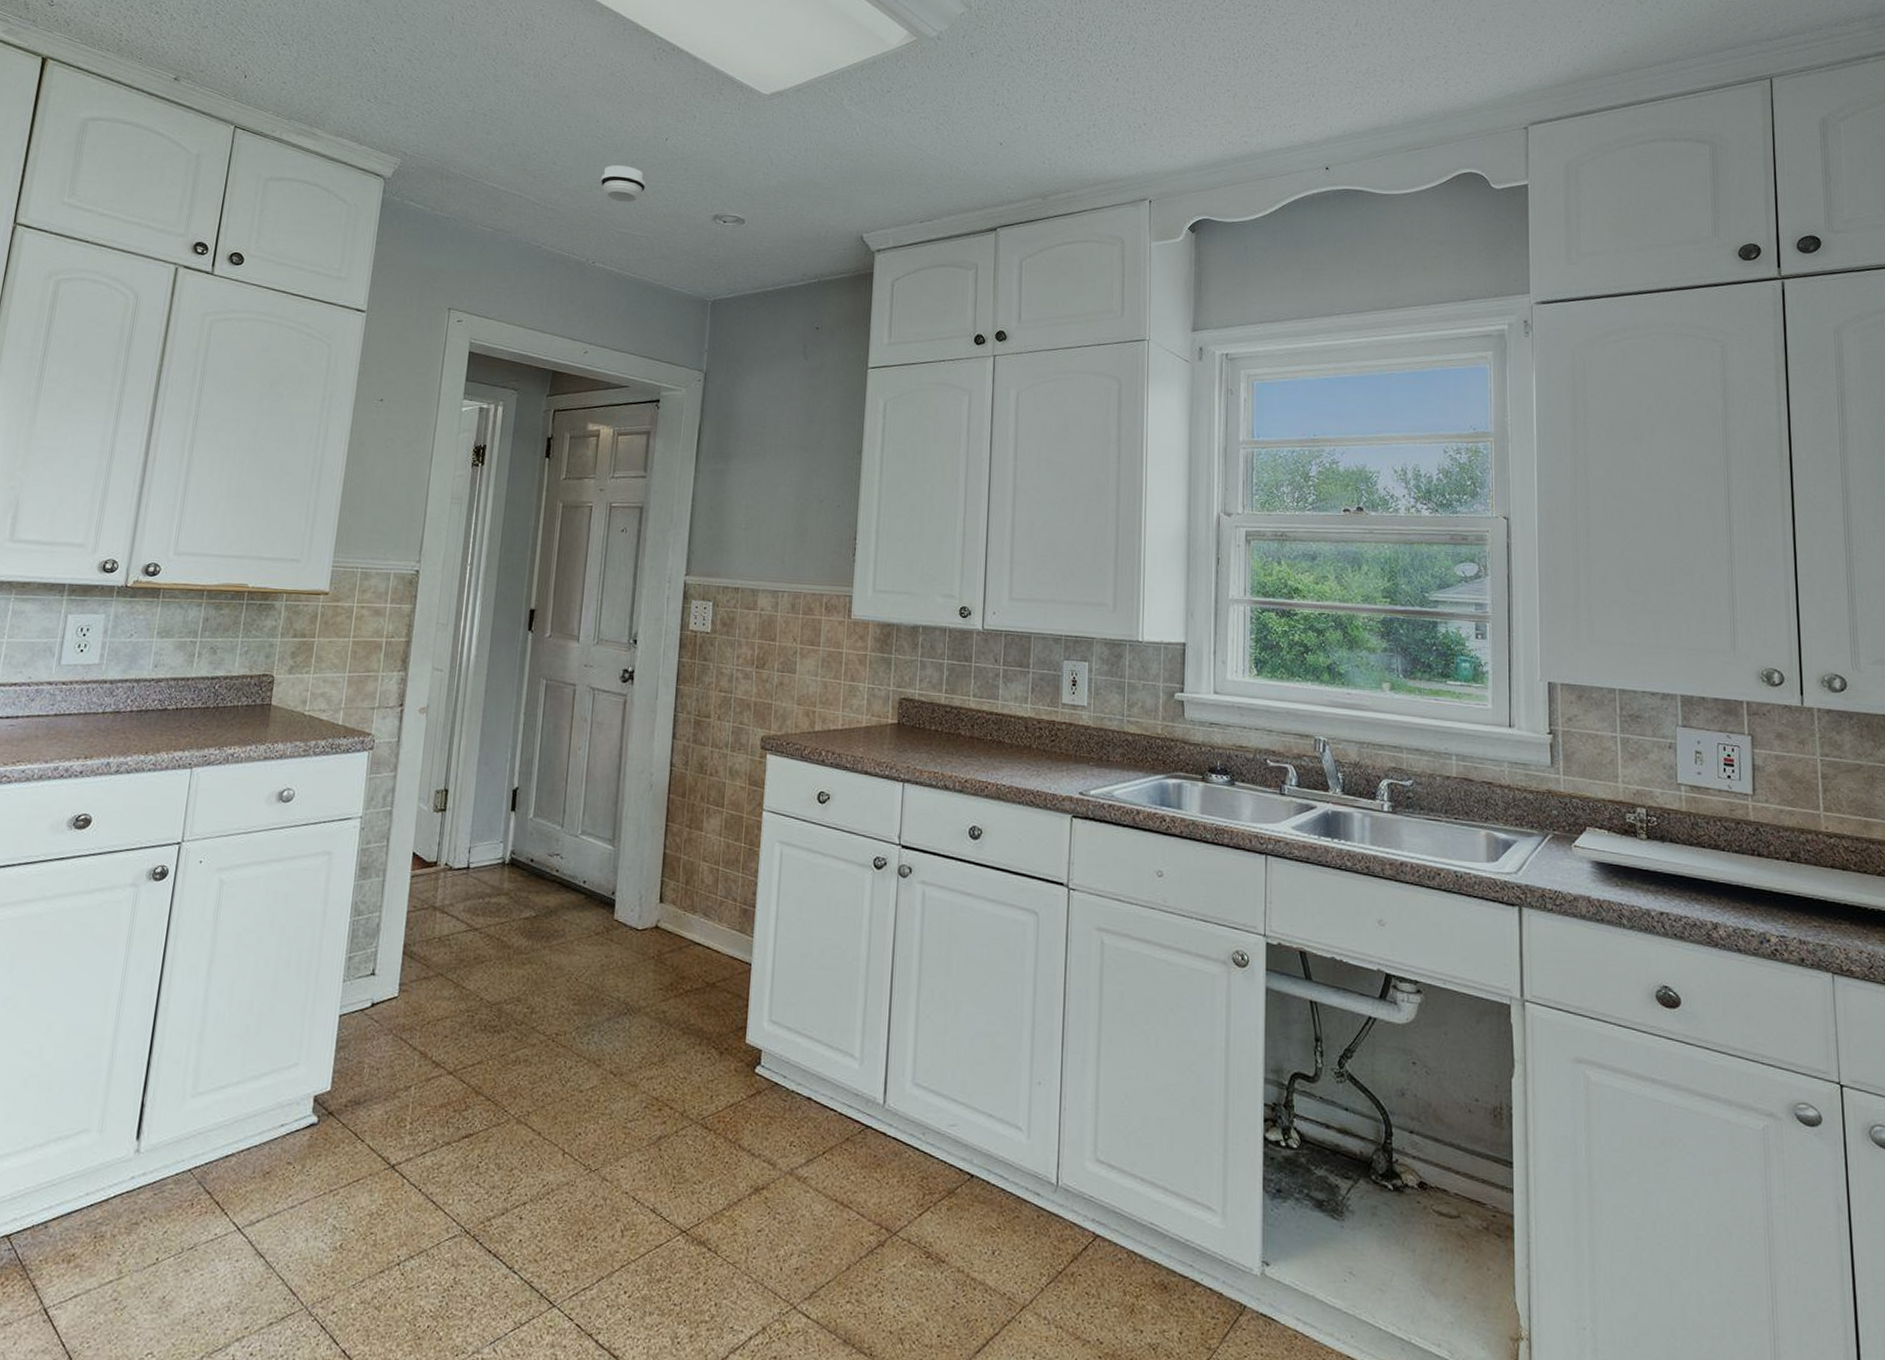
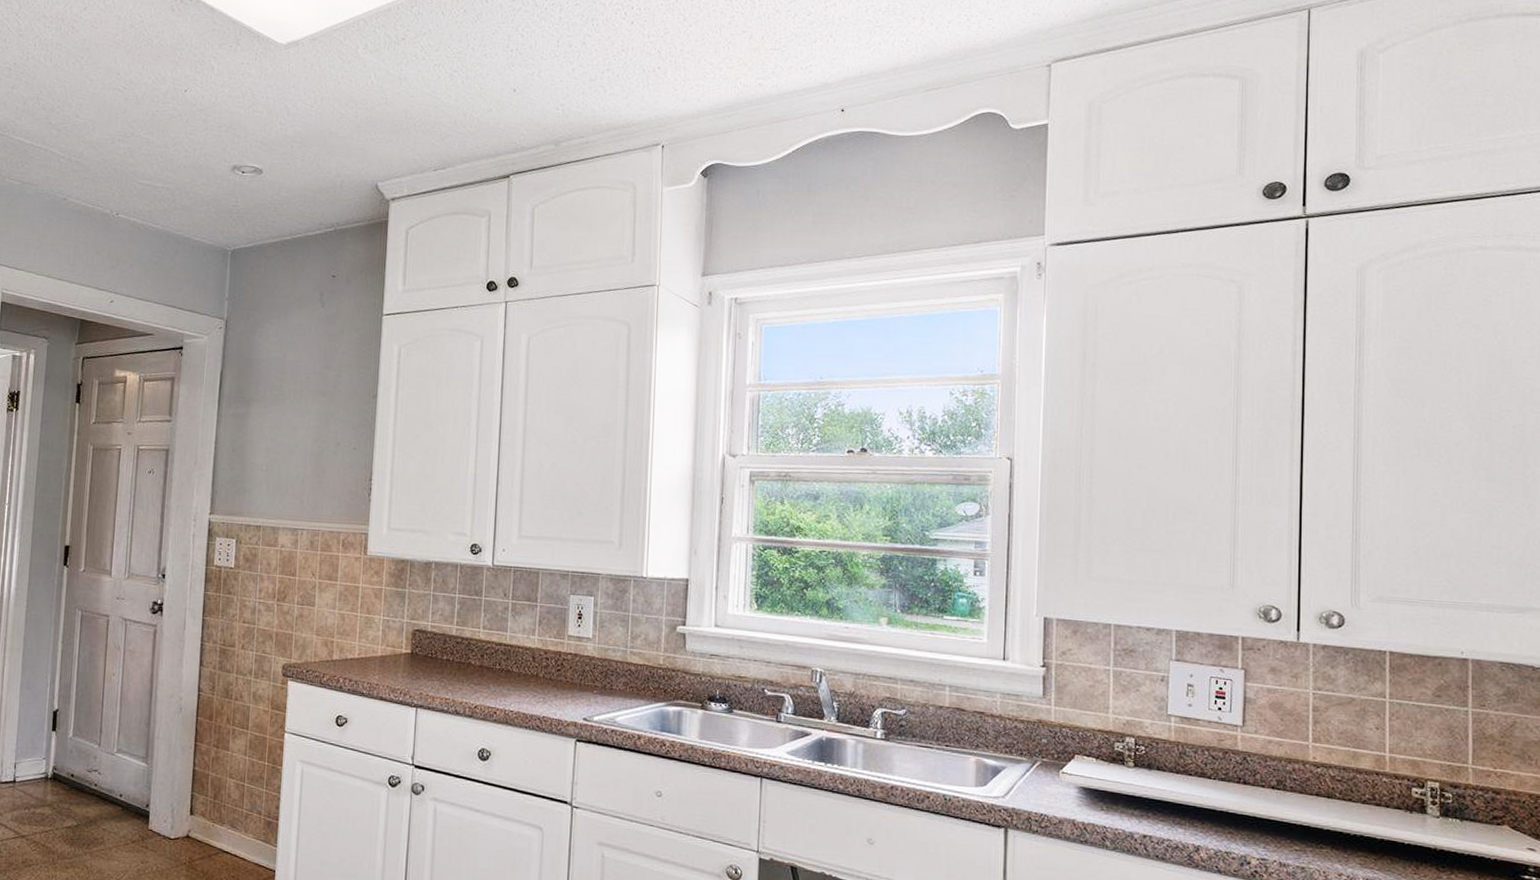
smoke detector: present [600,165,647,203] -> none [122,117,167,155]

